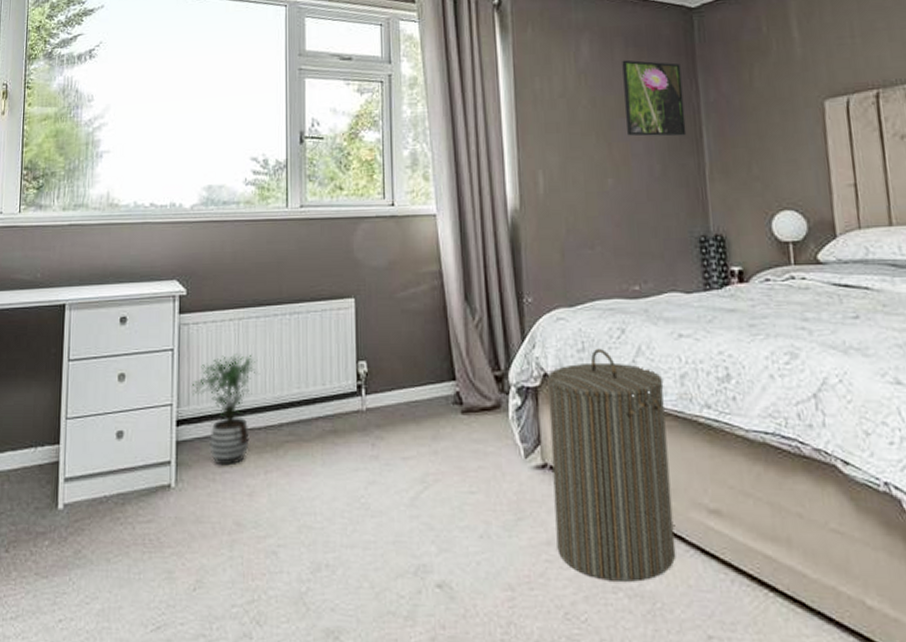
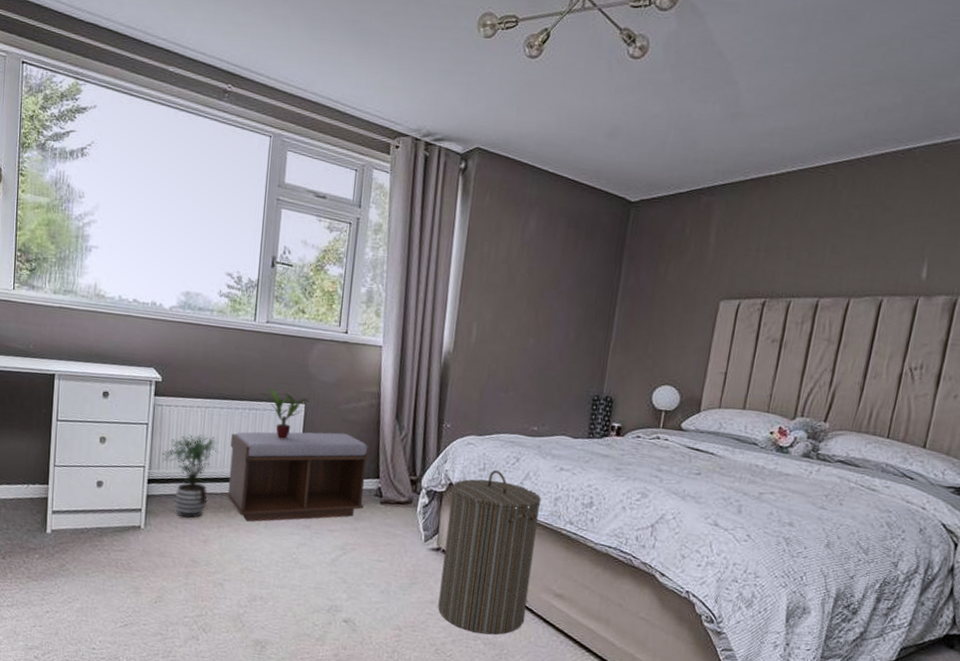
bench: none [272,328,441,461] -> present [226,431,370,522]
potted plant: none [300,284,359,347] -> present [260,388,309,440]
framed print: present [622,60,687,137] -> none [554,238,610,313]

